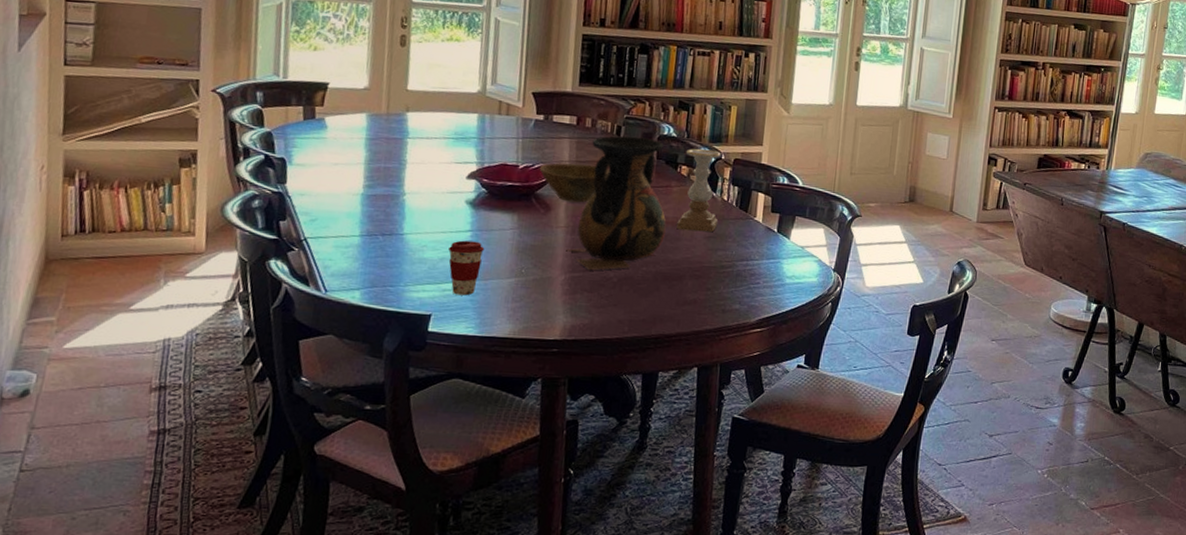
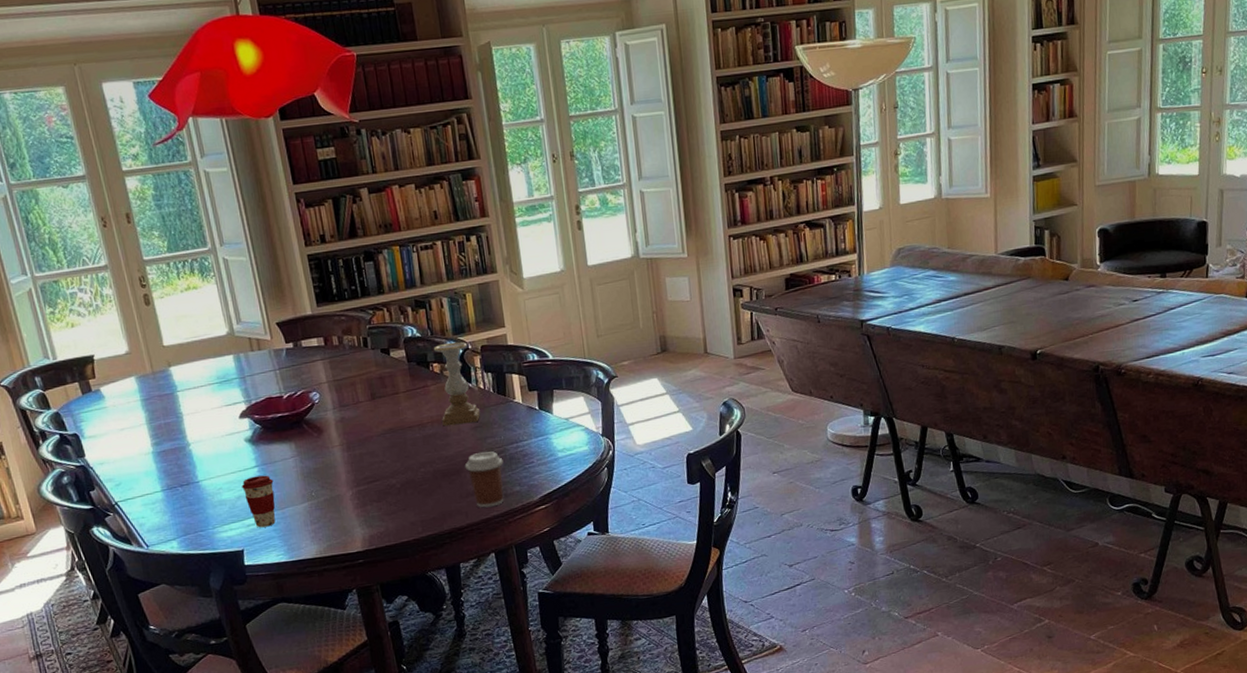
bowl: present [539,163,609,203] -> none [302,380,367,421]
vase: present [566,135,666,270] -> none [343,343,434,481]
coffee cup: none [688,263,729,320] -> present [464,451,504,508]

